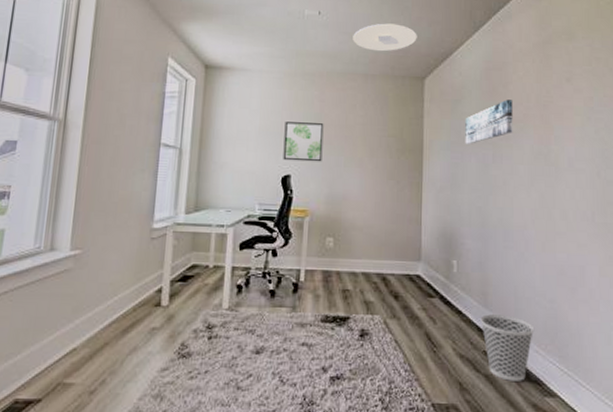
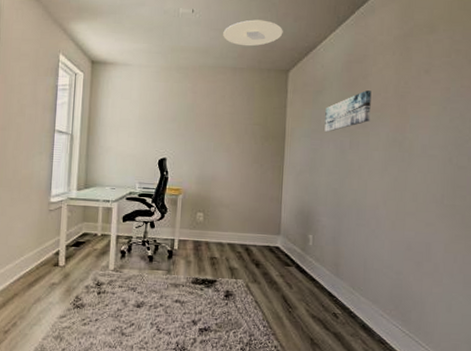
wall art: present [283,122,324,162] -> none [159,111,196,147]
wastebasket: present [480,314,535,381] -> none [332,282,381,340]

